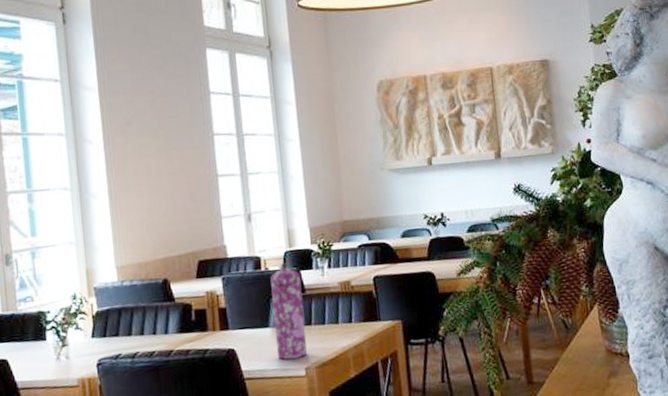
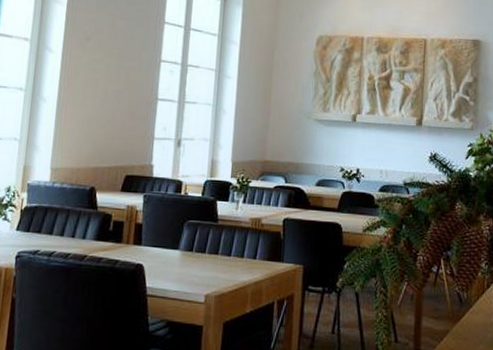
gas cylinder: present [270,263,308,360] -> none [182,191,216,284]

